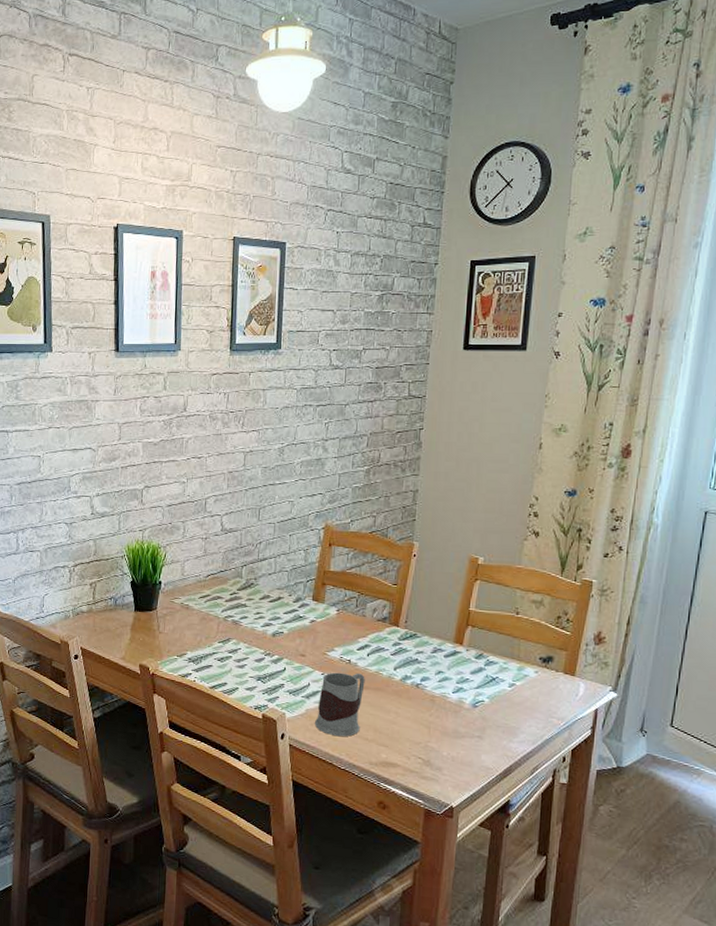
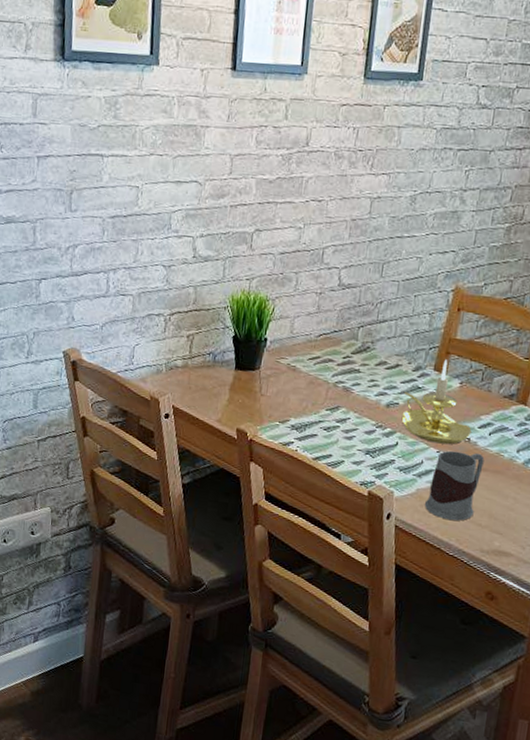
candle holder: none [287,590,351,667] -> present [401,359,472,445]

